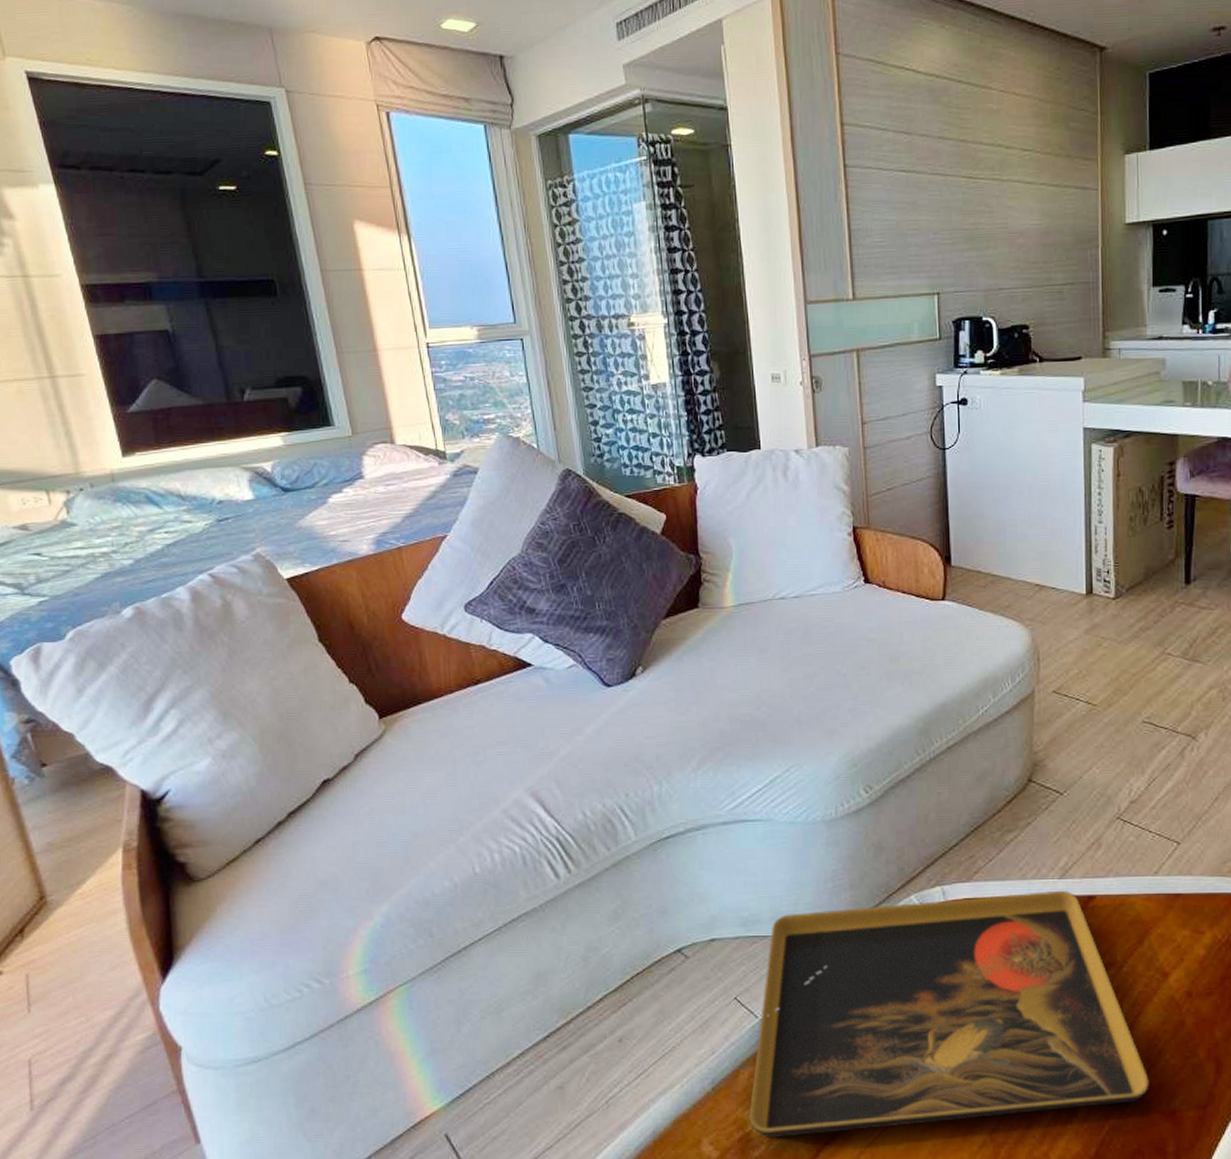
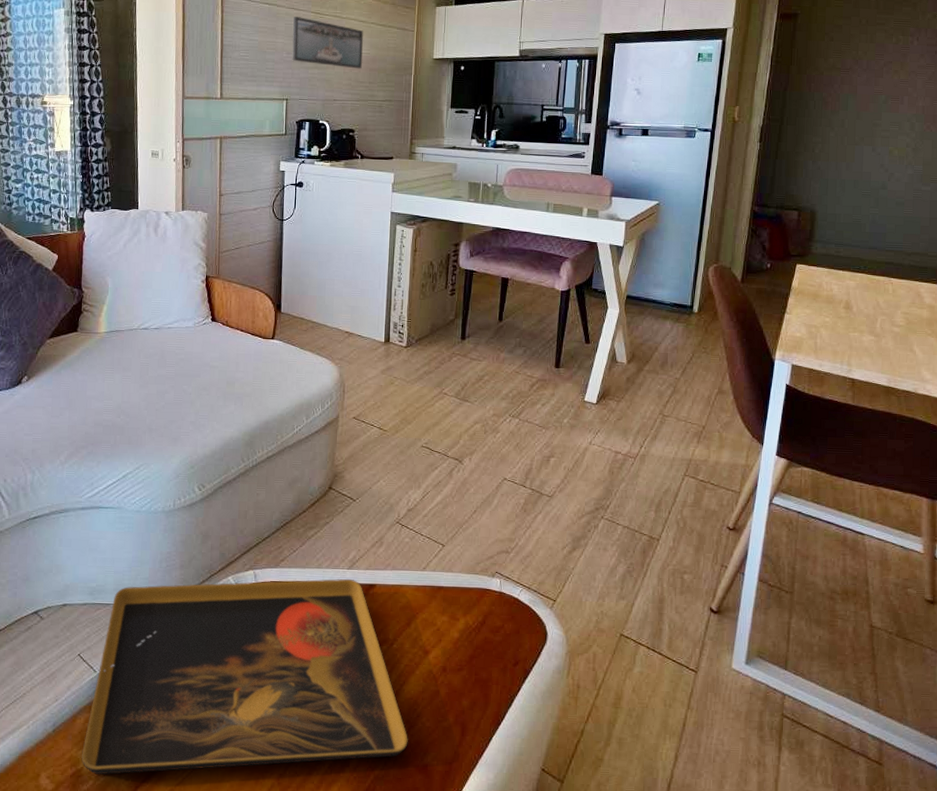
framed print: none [939,184,1033,246] -> present [292,17,363,69]

